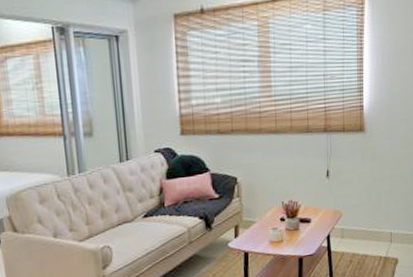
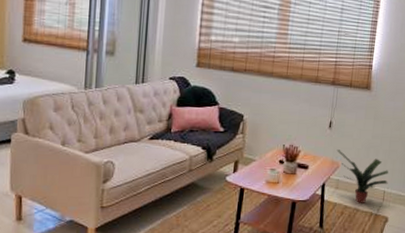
potted plant: none [337,198,394,249] -> present [336,150,389,203]

